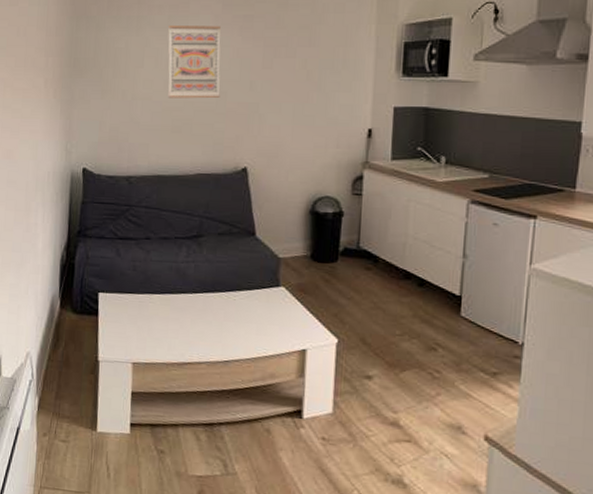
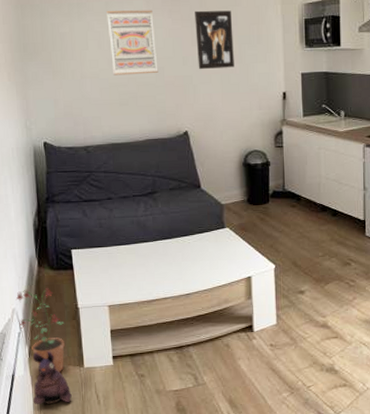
potted plant: none [31,331,82,433] -> present [15,288,66,372]
plush toy: none [35,405,79,471] -> present [32,350,72,404]
wall art: none [267,28,314,97] -> present [195,10,234,70]

